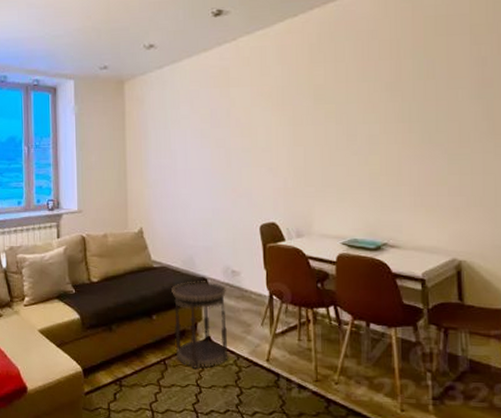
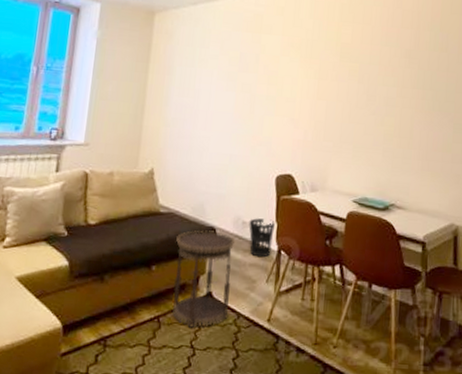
wastebasket: none [238,267,264,303] -> present [249,218,275,258]

